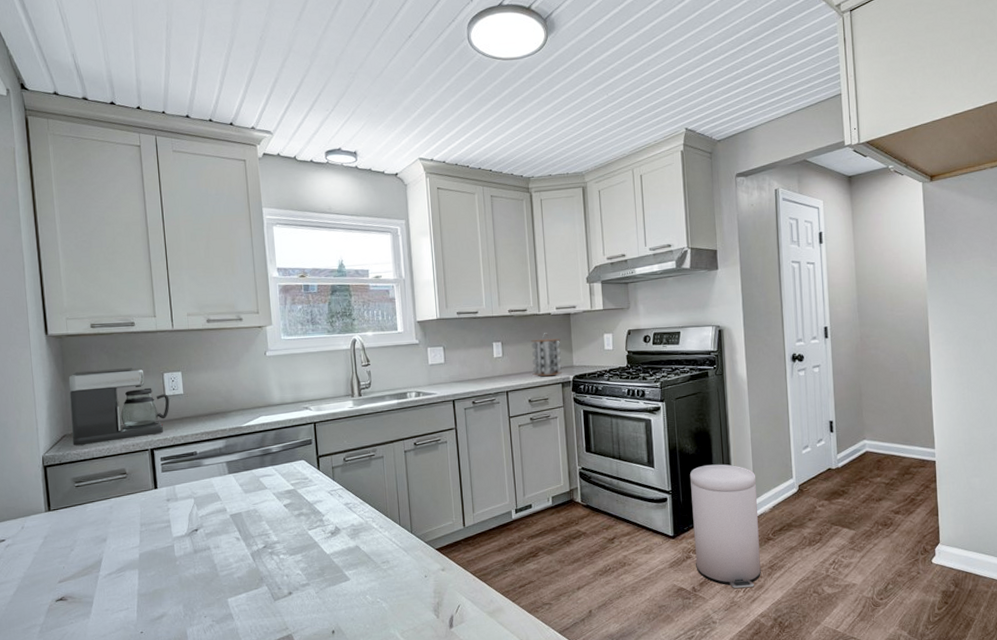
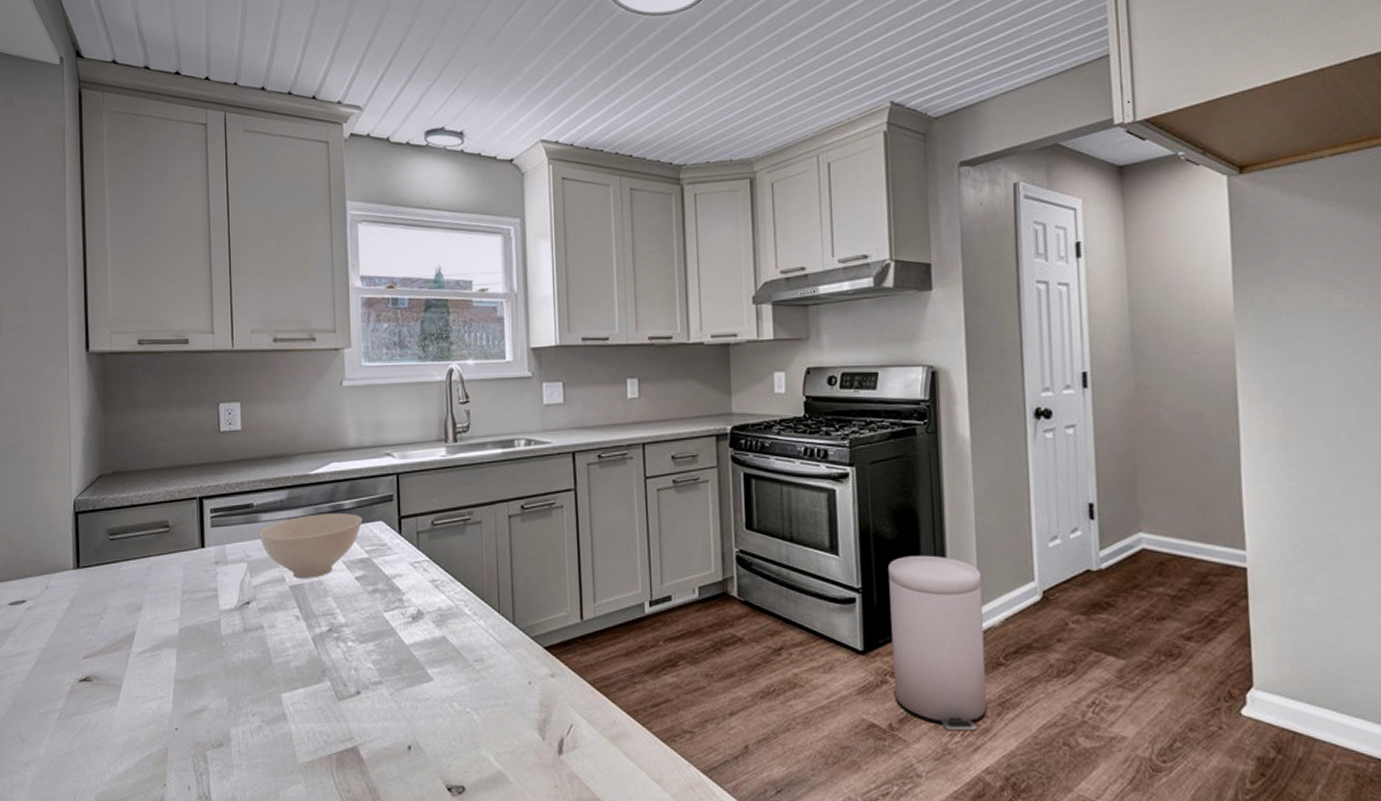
coffee maker: present [68,367,170,446] -> none [109,395,225,489]
bowl: none [201,455,288,508] -> present [258,513,363,578]
spice rack: present [531,333,562,377] -> none [677,368,717,426]

